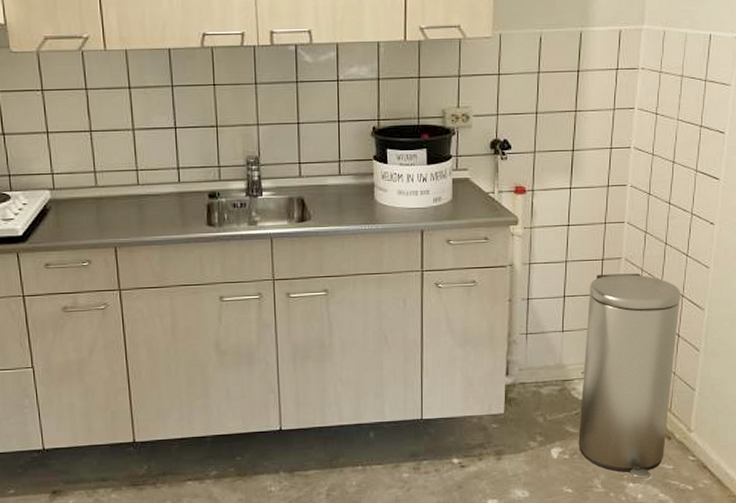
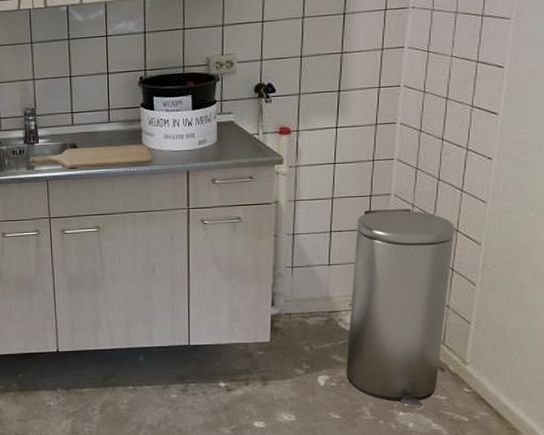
chopping board: none [254,200,386,225] -> present [31,144,153,169]

